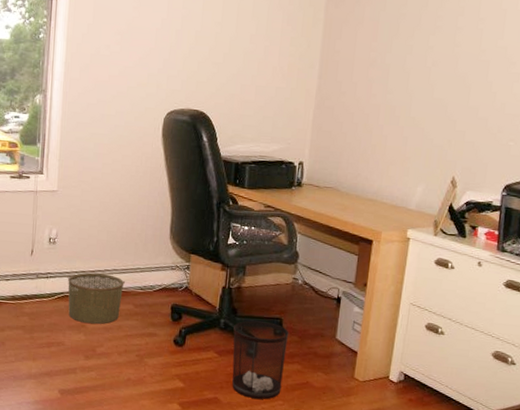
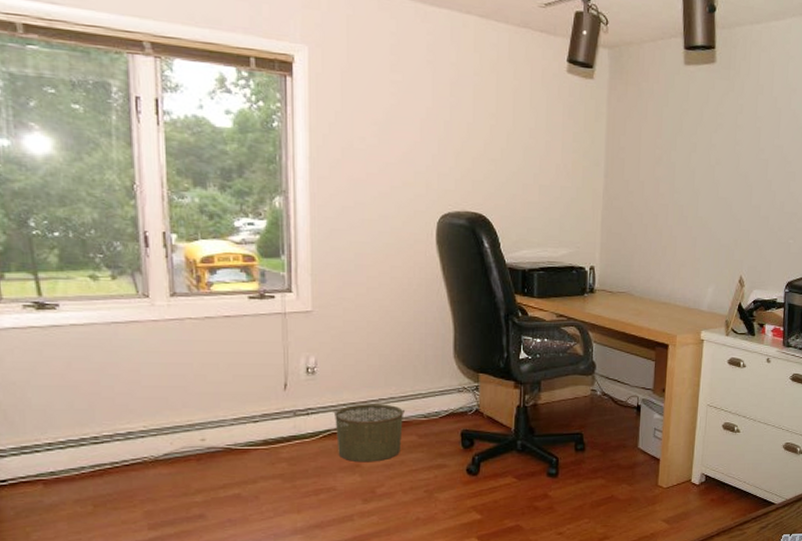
waste bin: present [232,320,289,400] -> none [532,439,591,520]

